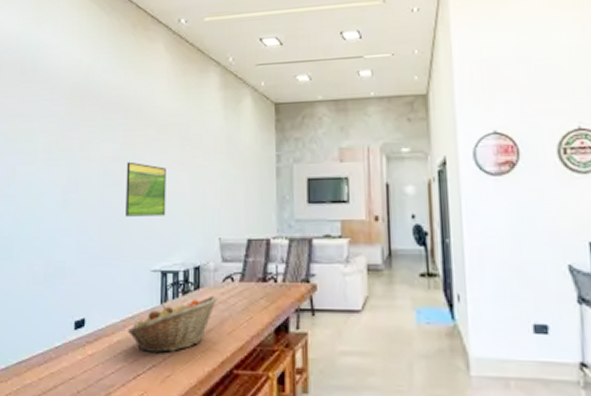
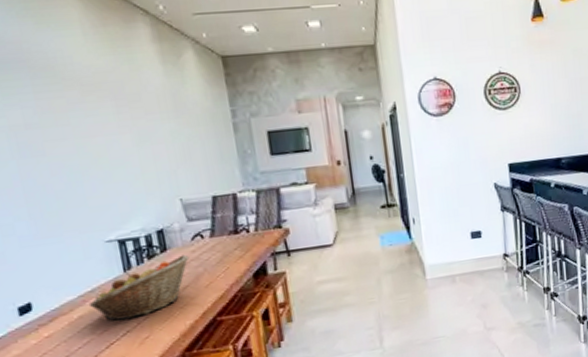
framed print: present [126,161,166,217] -> none [46,128,112,190]

